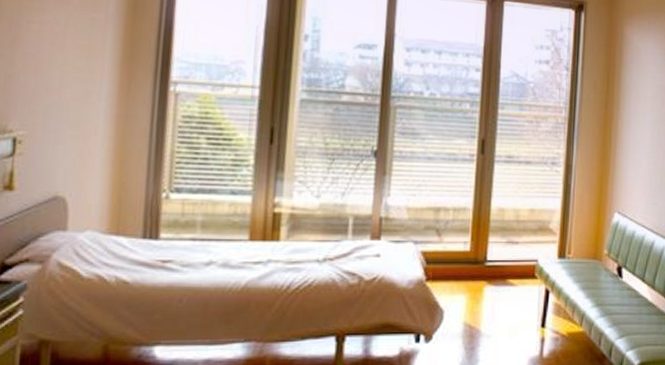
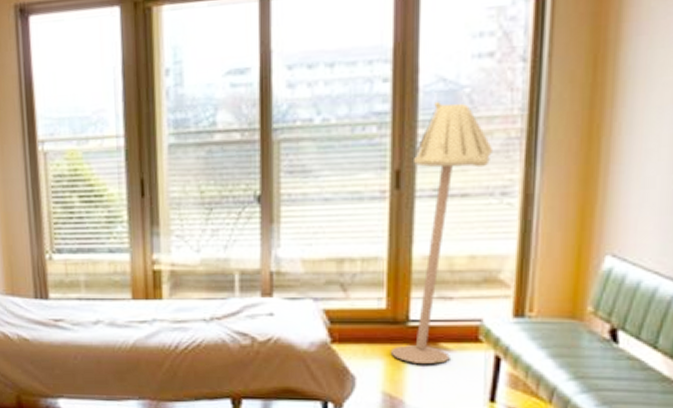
floor lamp: none [471,90,547,297] -> present [390,101,492,364]

